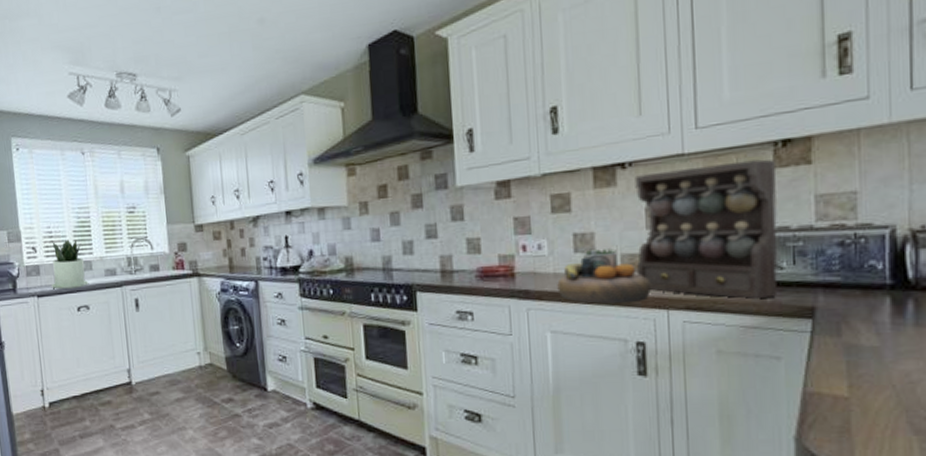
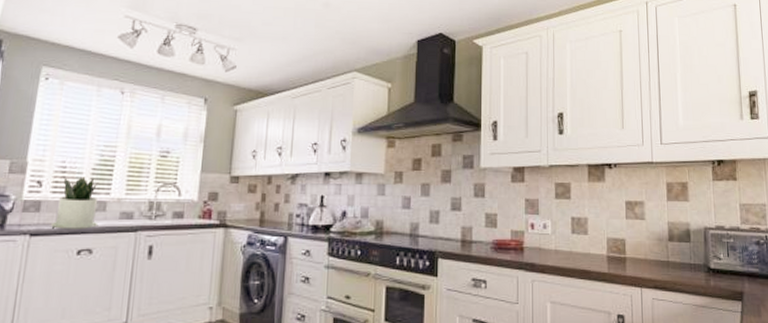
decorative bowl: present [557,248,651,304] -> none [557,231,629,281]
spice rack: present [634,159,778,300] -> none [618,172,718,283]

